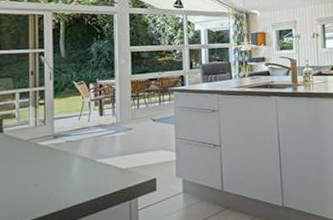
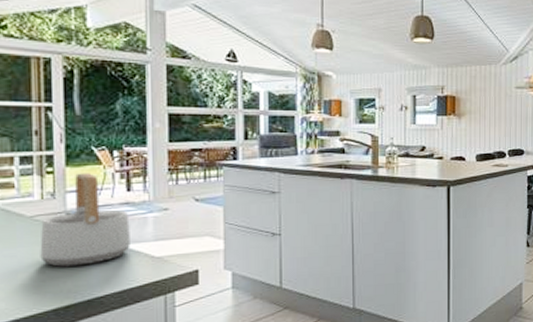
teapot: none [33,103,103,180] -> present [40,173,130,267]

